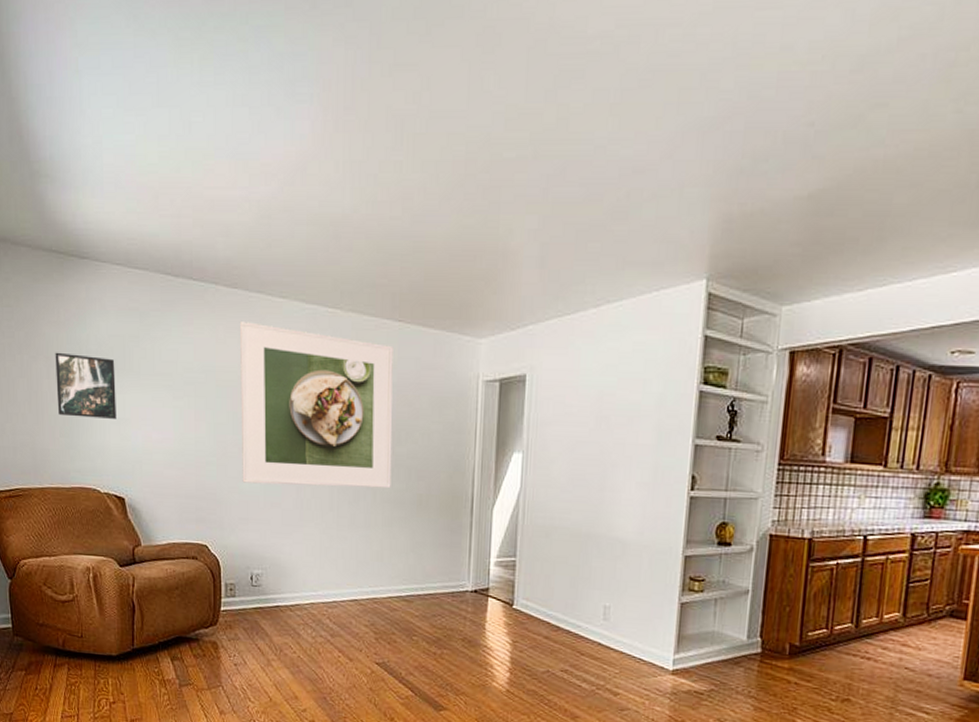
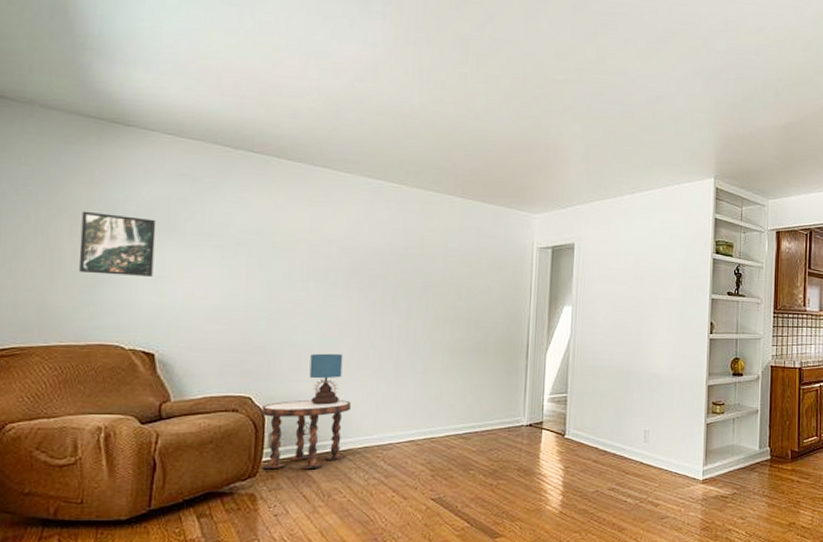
side table: none [217,550,296,622] -> present [261,399,351,470]
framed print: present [240,322,393,489] -> none [295,191,456,338]
table lamp: none [257,502,287,557] -> present [309,353,343,405]

